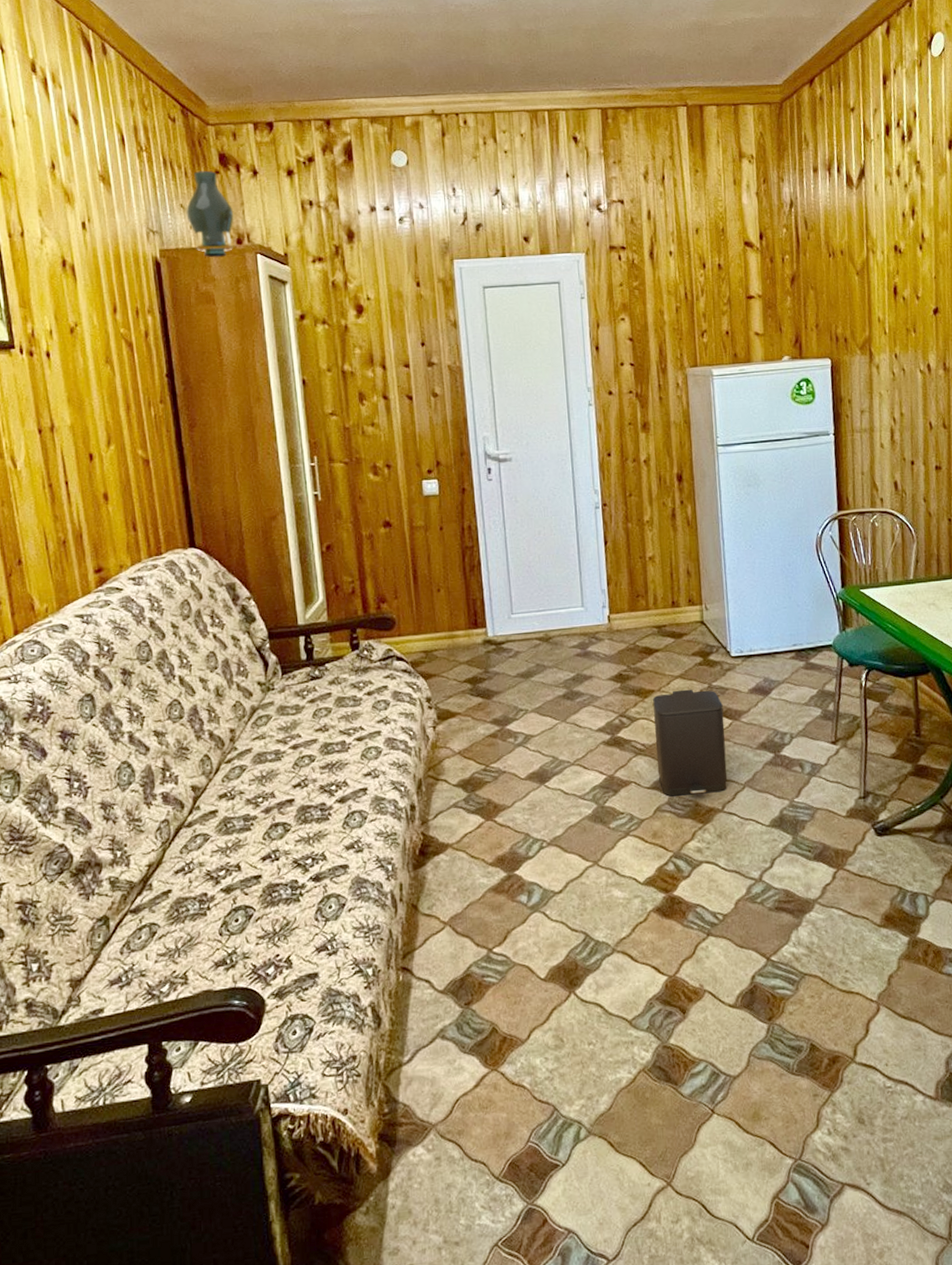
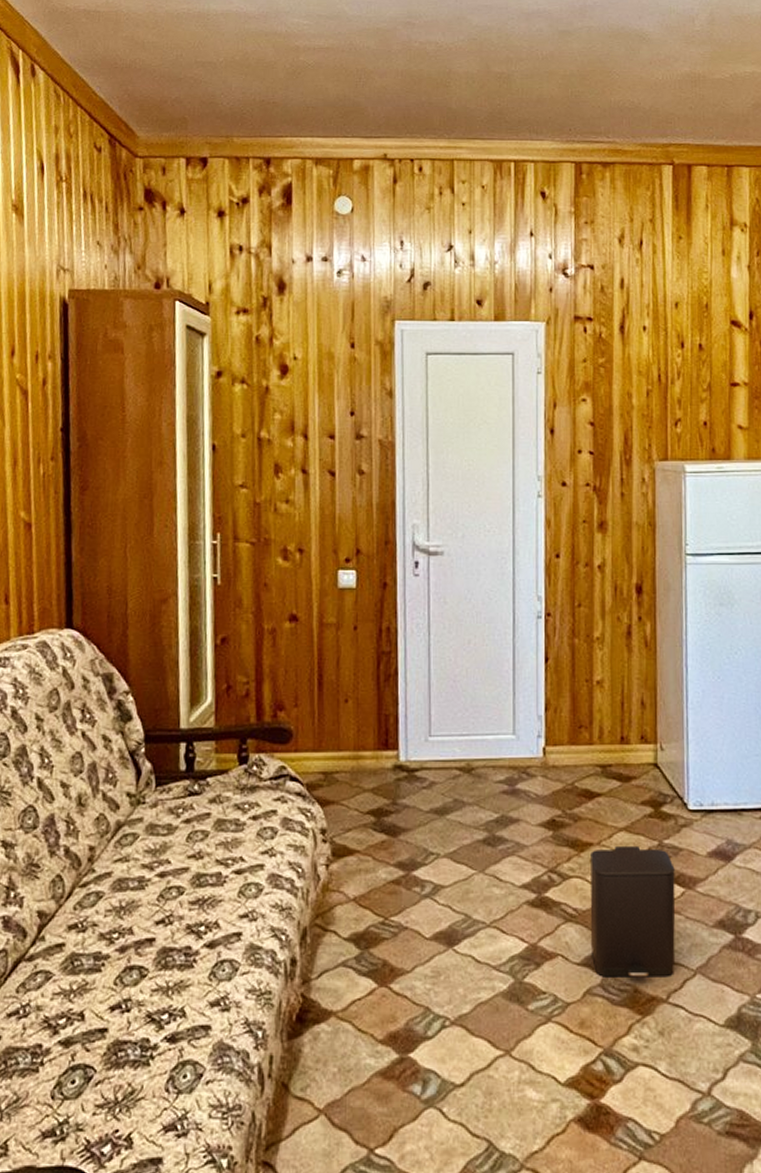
vase: present [186,170,234,258] -> none [102,206,155,302]

